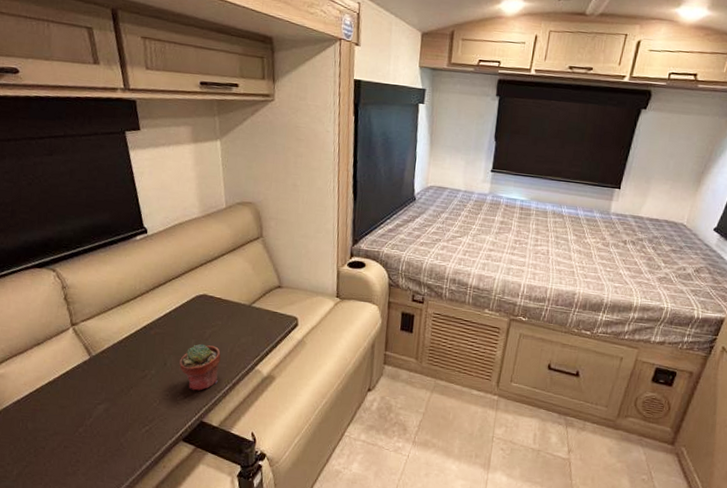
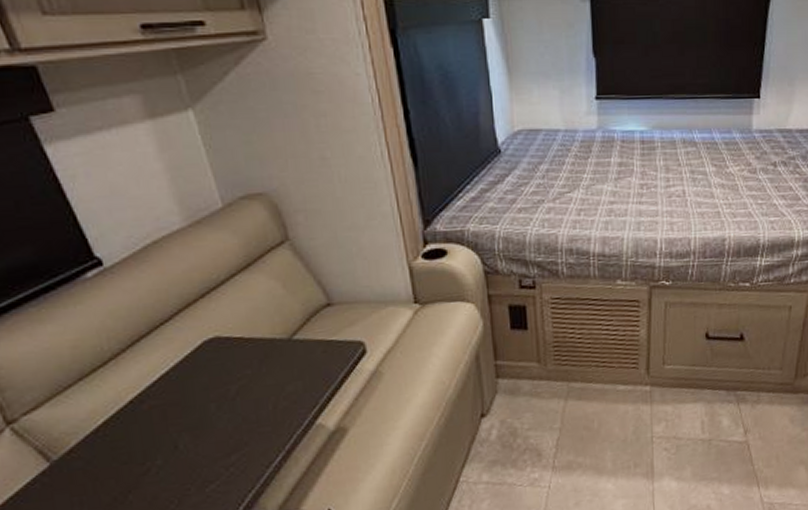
potted succulent: present [179,343,221,391] -> none [198,405,263,474]

